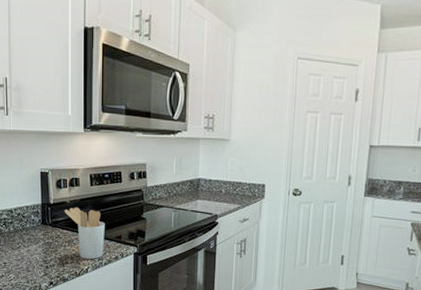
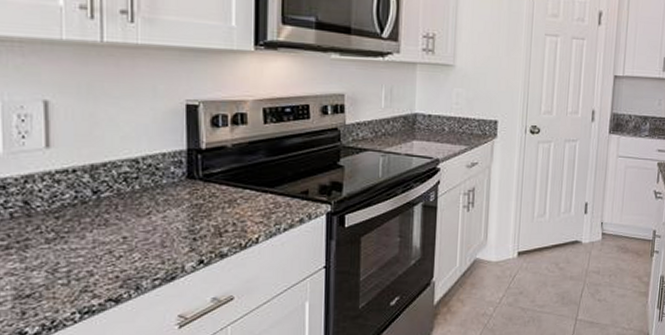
utensil holder: present [64,207,105,259] -> none [223,153,285,224]

